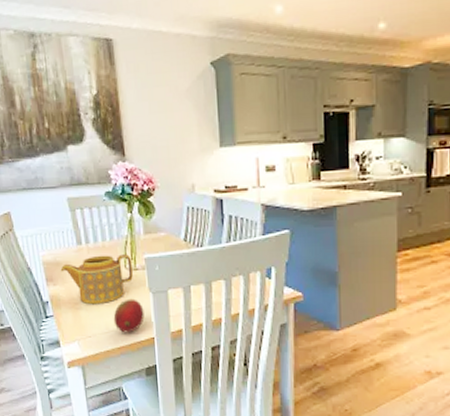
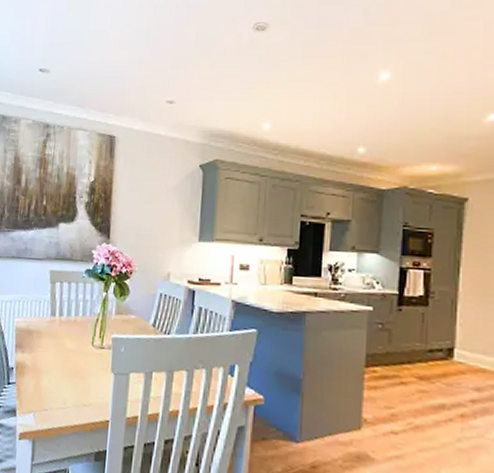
teapot: present [60,254,134,305] -> none [31,328,100,378]
fruit: present [113,298,145,333] -> none [72,376,104,412]

